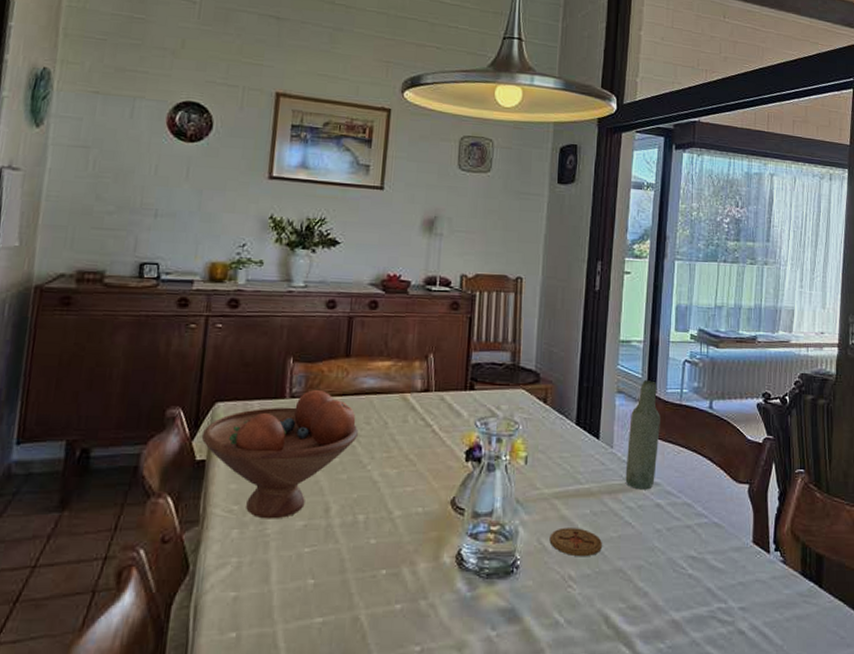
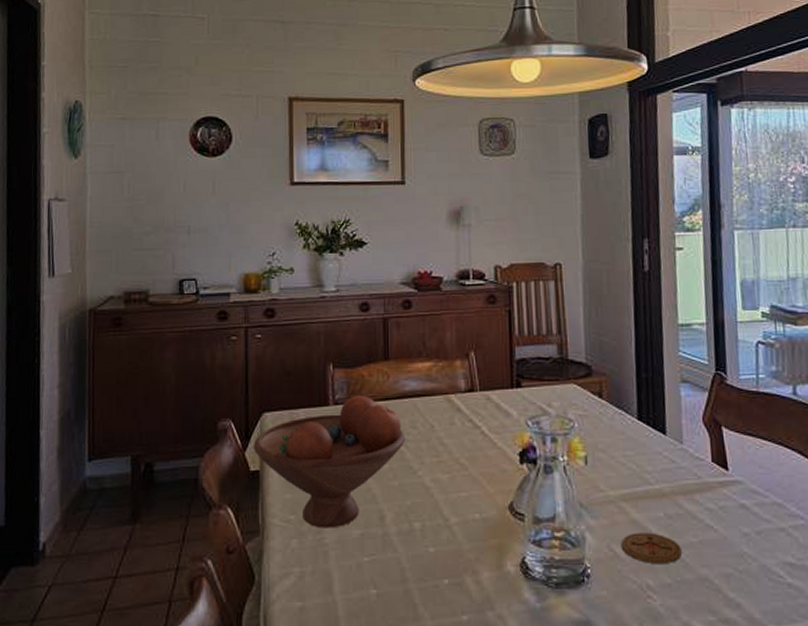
bottle: present [625,380,660,490] -> none [699,367,737,489]

